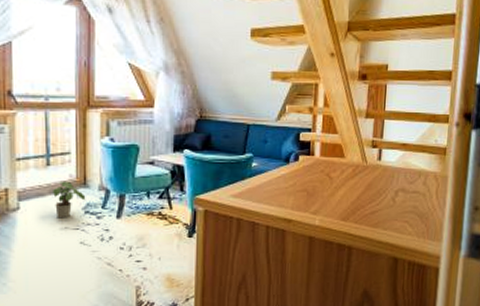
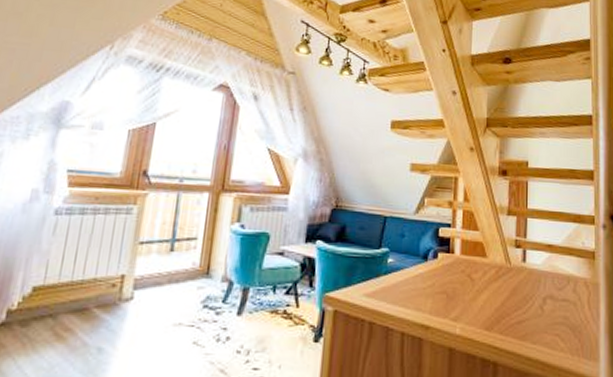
potted plant: present [51,181,86,219] -> none [171,269,207,313]

